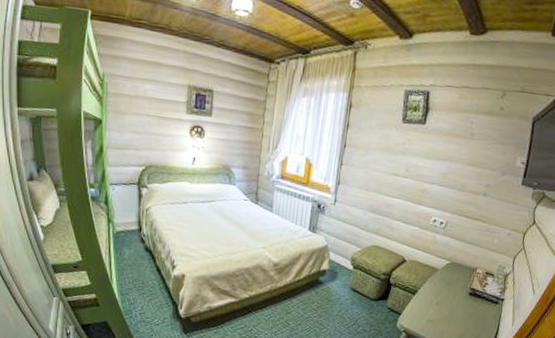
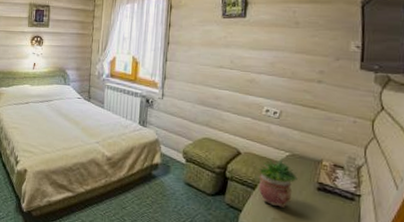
potted plant: none [418,265,455,311] -> present [256,157,299,208]

